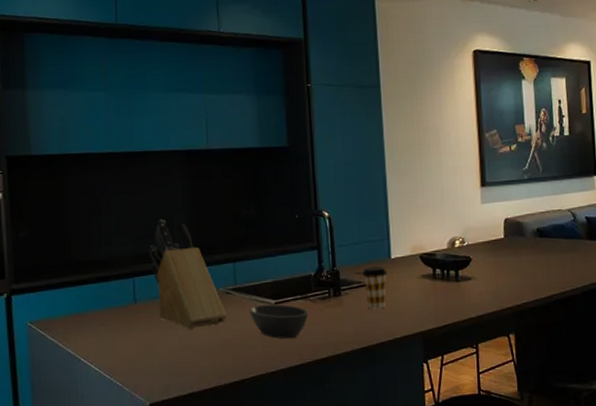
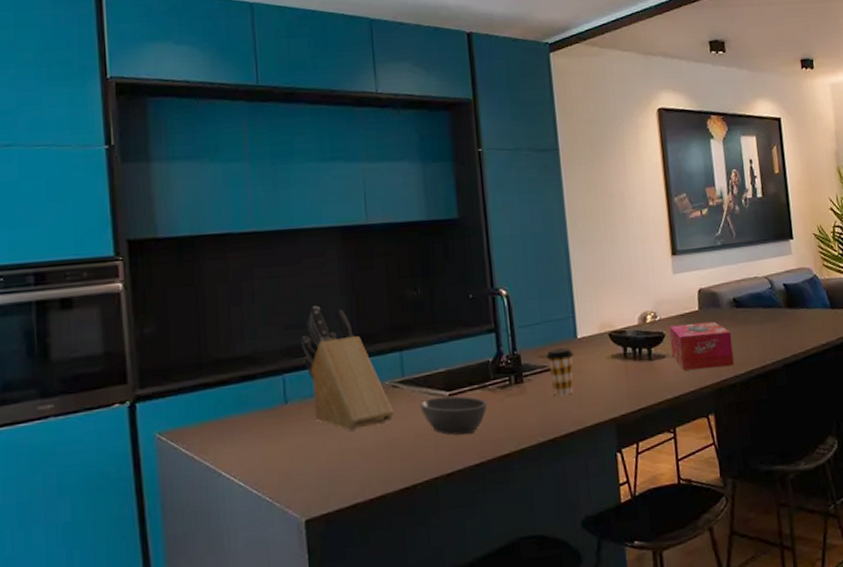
tissue box: none [475,248,536,292] -> present [668,321,735,370]

